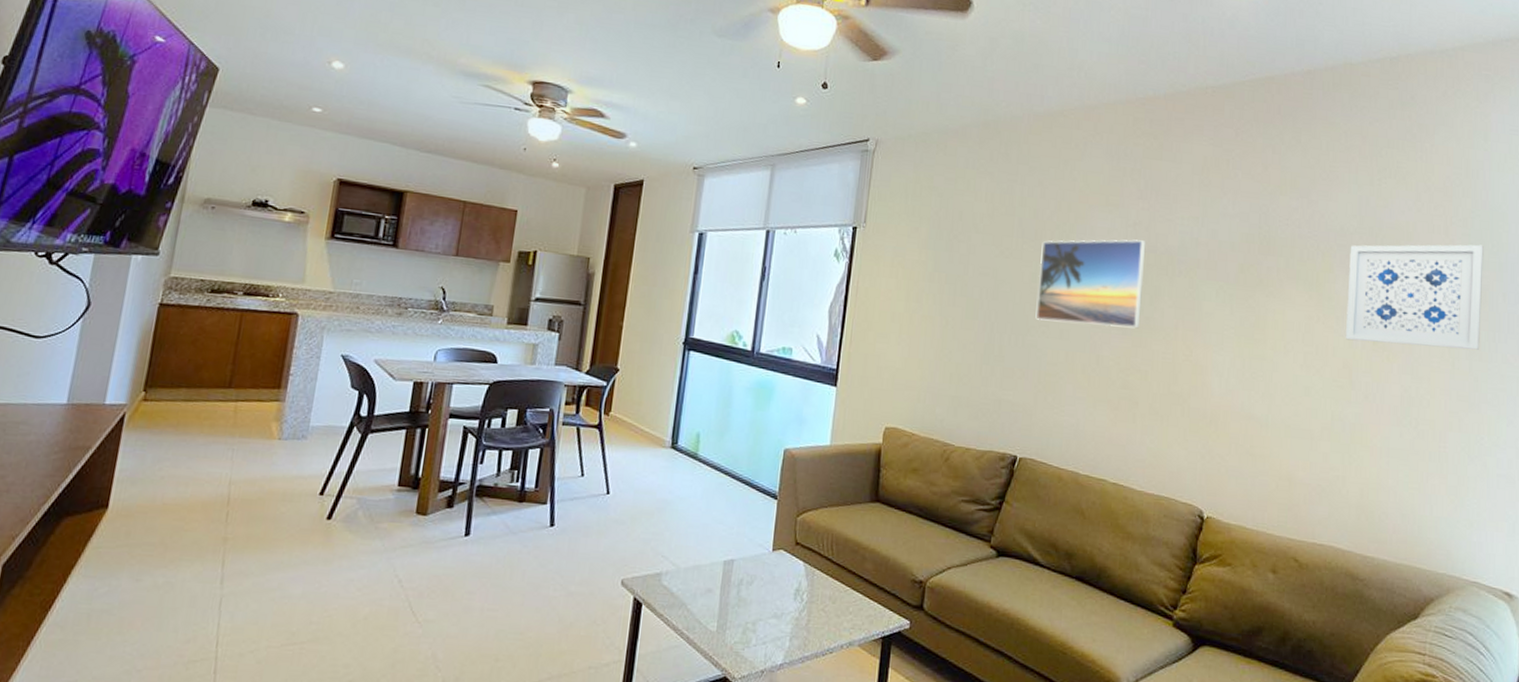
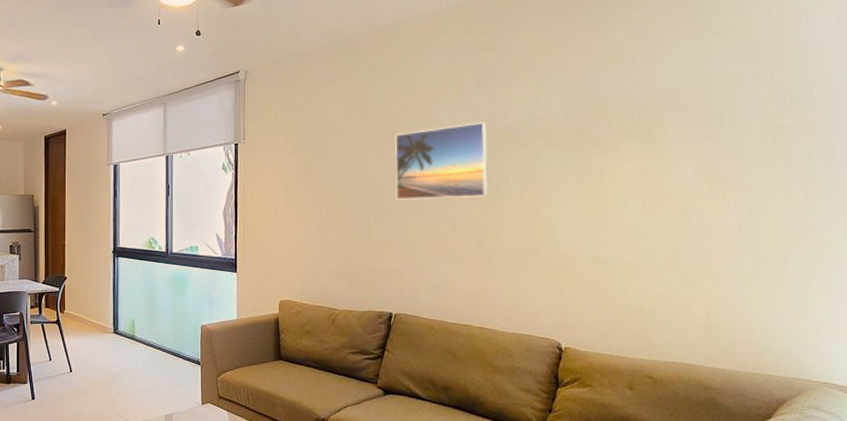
wall art: present [1345,244,1484,350] -> none [678,83,815,184]

